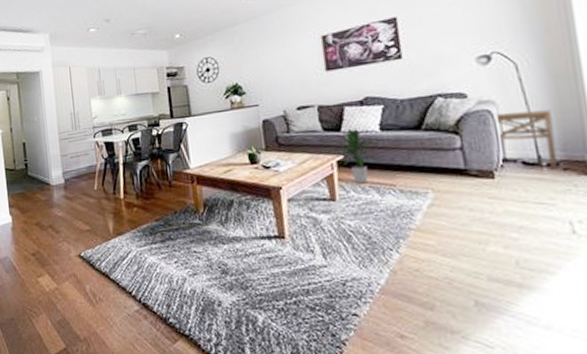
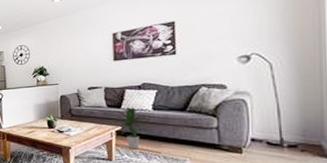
side table: present [495,109,558,168] -> none [248,102,297,149]

